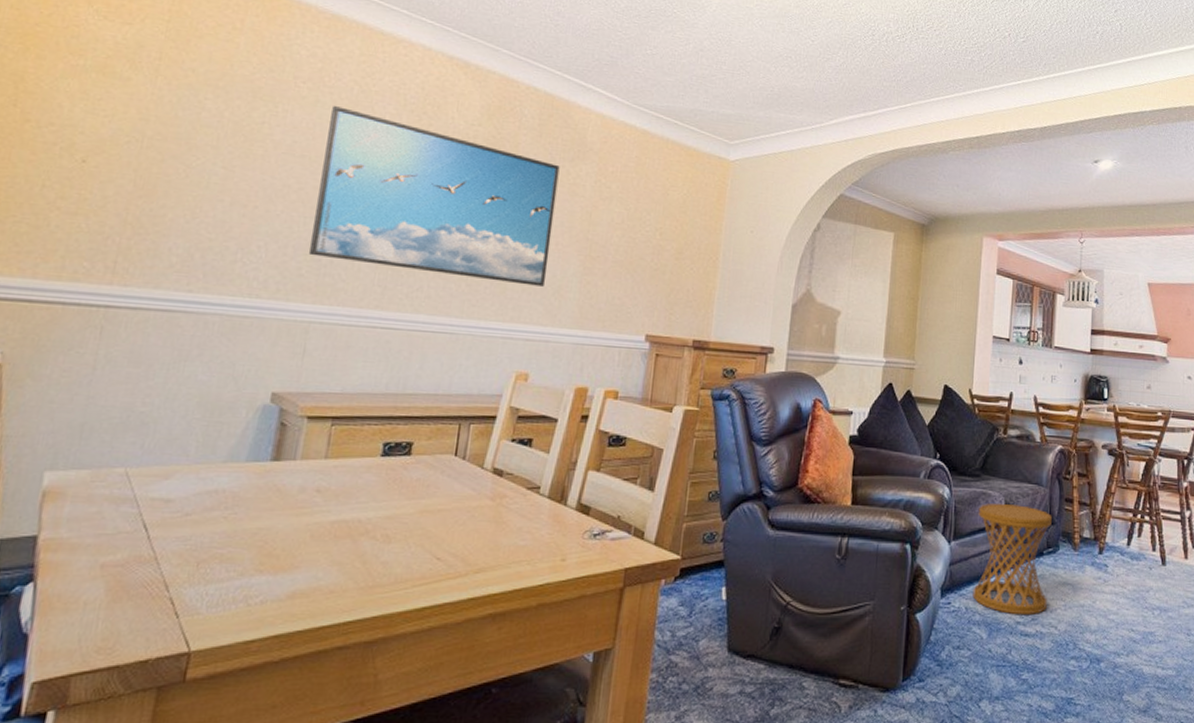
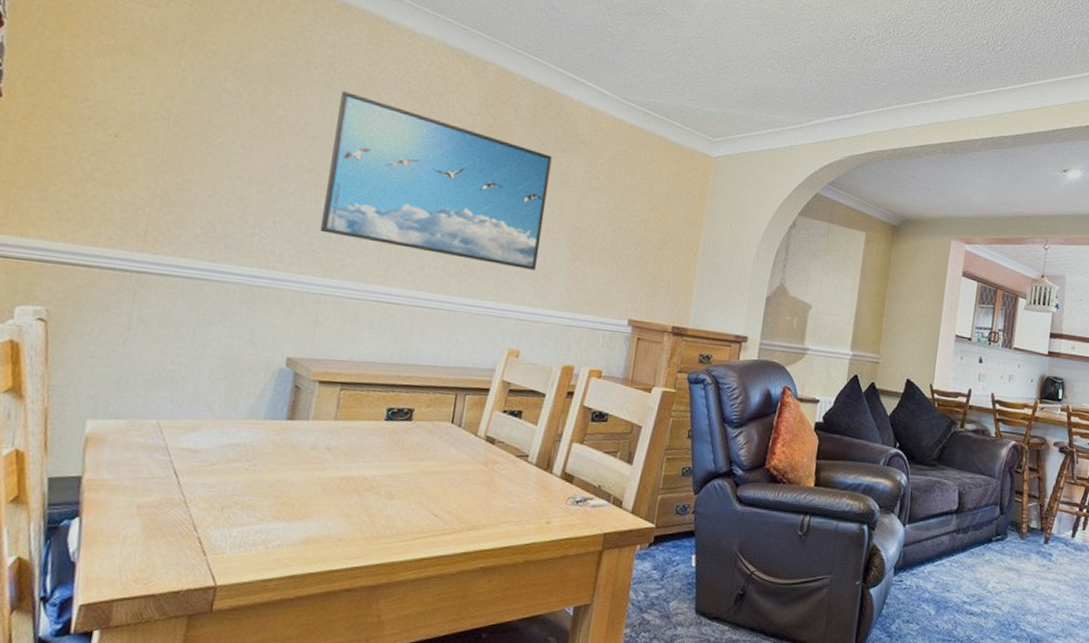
side table: present [972,503,1052,616] -> none [923,491,1002,596]

